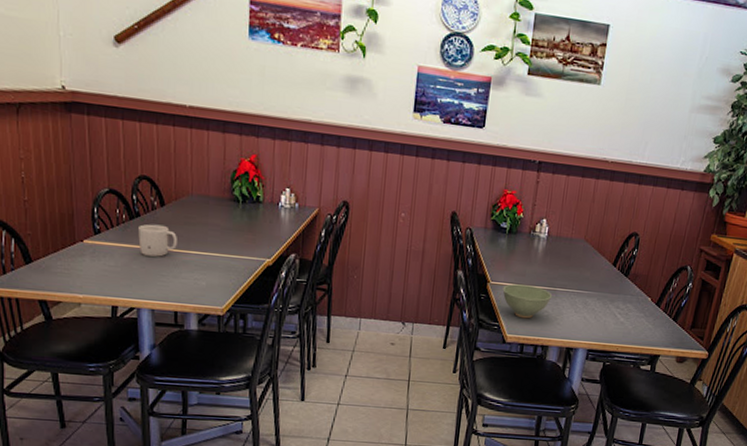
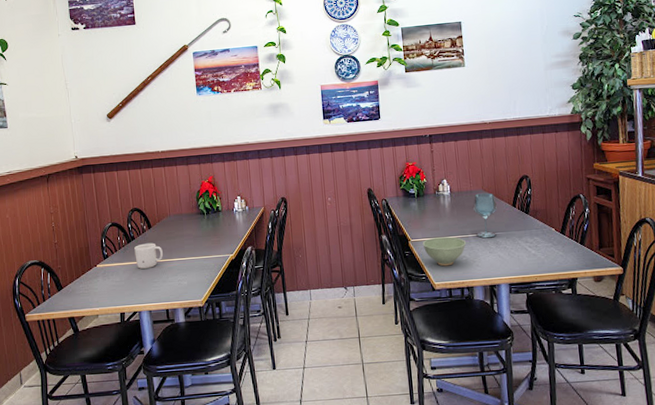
wine glass: none [565,243,597,296] -> present [472,193,497,239]

